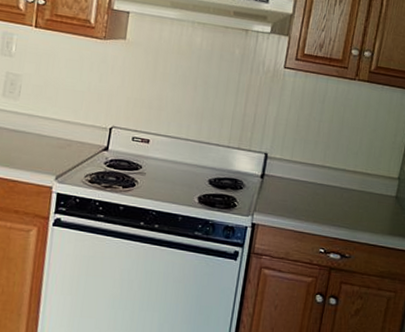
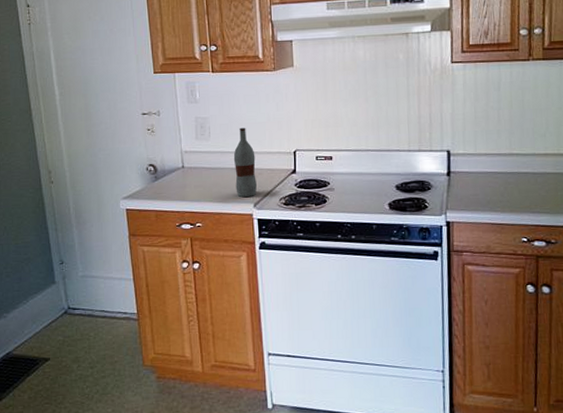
bottle: none [38,92,67,168] -> present [233,127,257,197]

